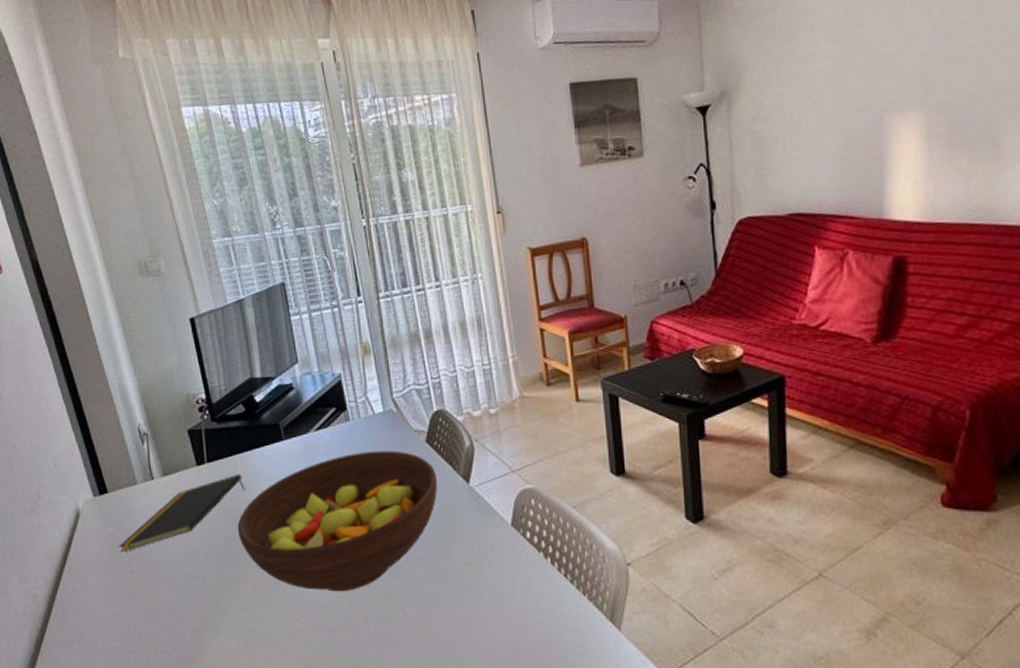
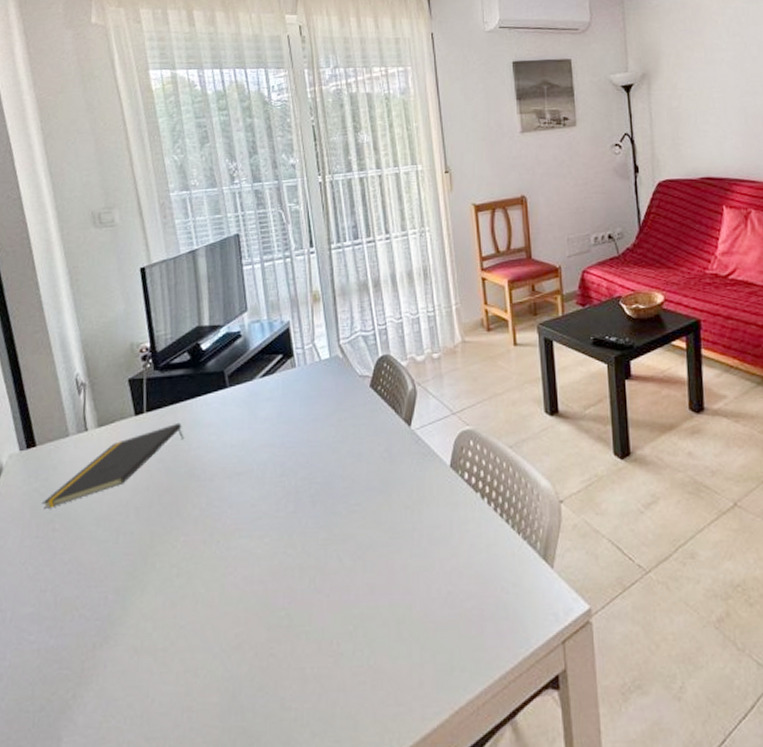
fruit bowl: present [237,450,437,592] -> none [172,395,379,542]

